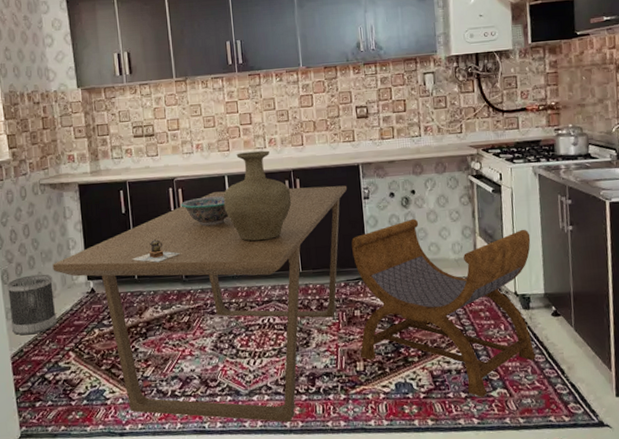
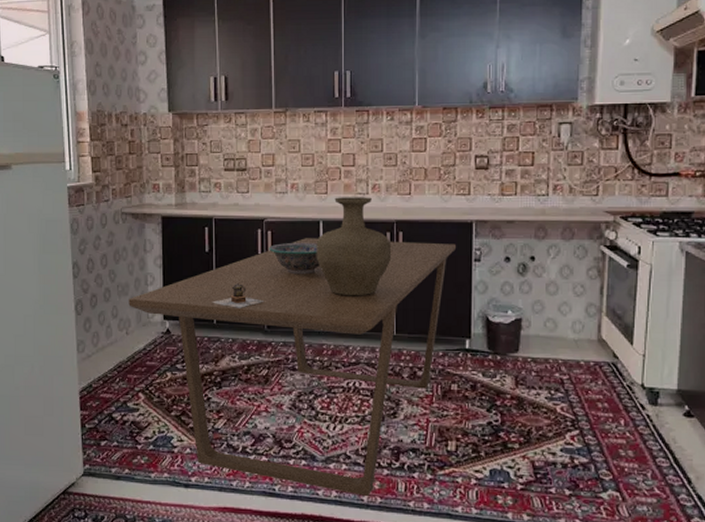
wastebasket: present [6,274,57,335] -> none [80,308,129,371]
stool: present [351,218,536,397] -> none [454,288,668,497]

